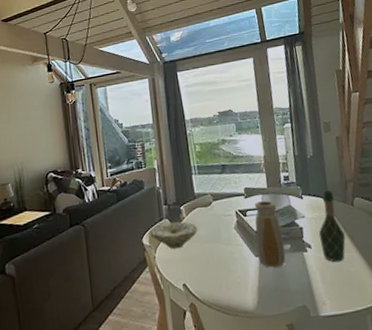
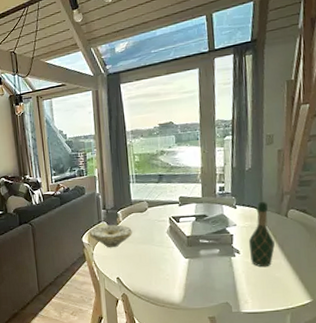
vase: present [254,200,286,268] -> none [186,209,214,269]

